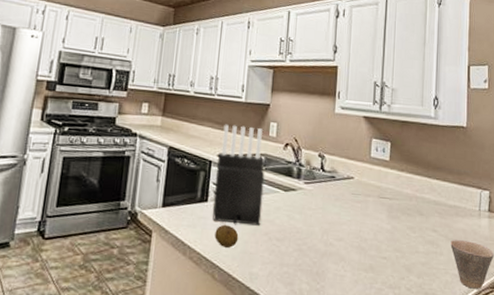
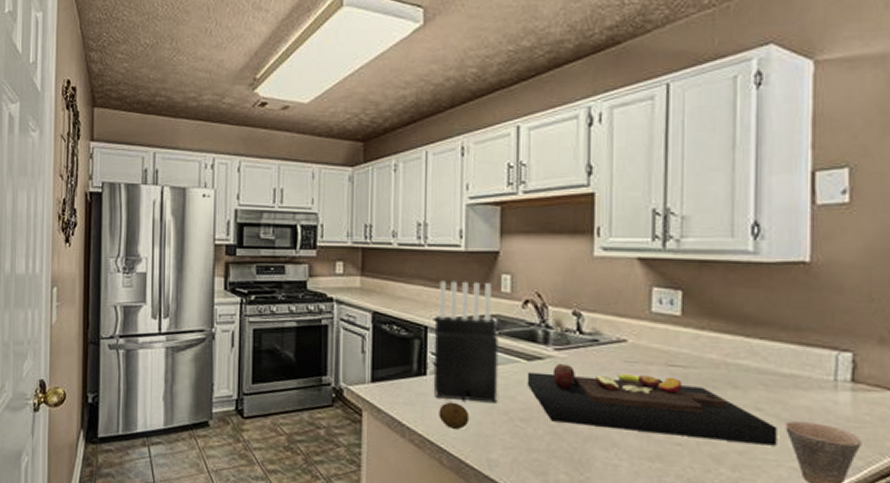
cutting board: none [283,195,446,258] -> present [527,364,777,446]

